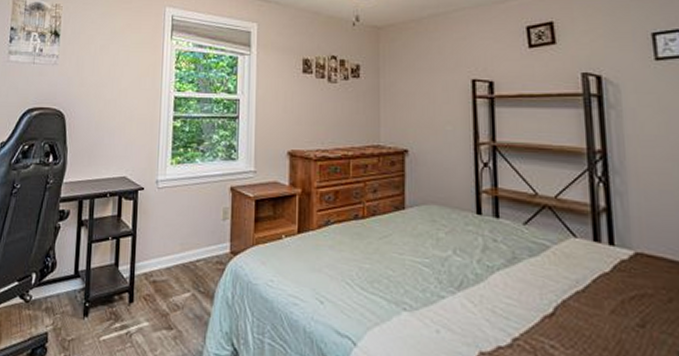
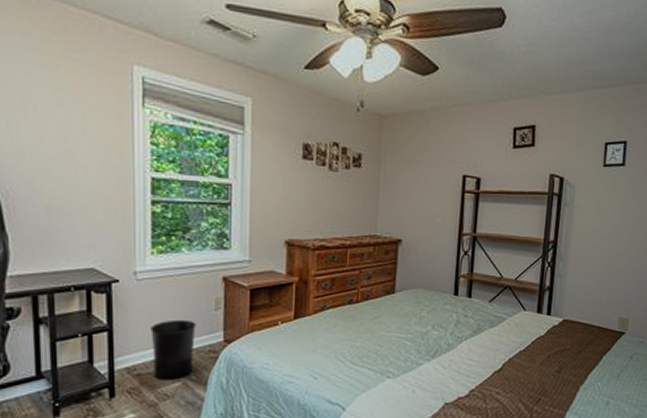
waste bin: none [166,227,206,290] -> present [150,319,197,380]

